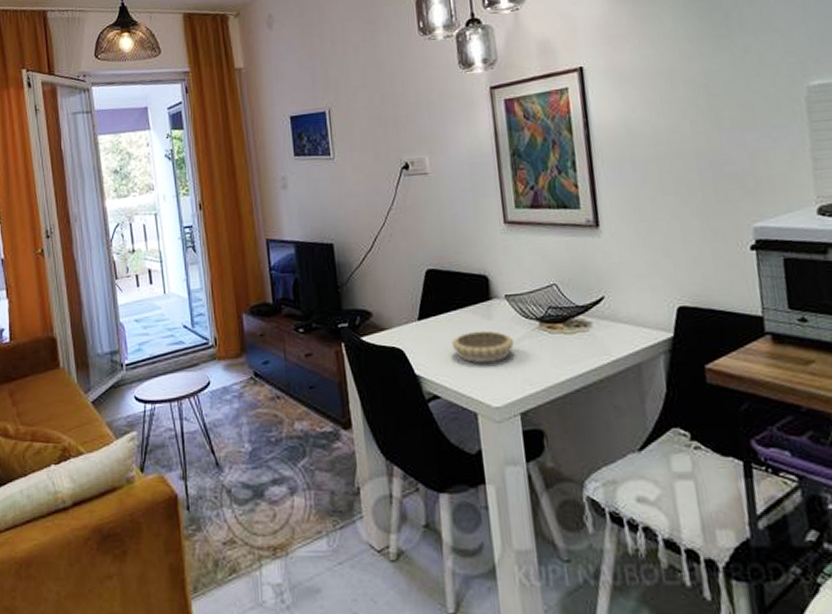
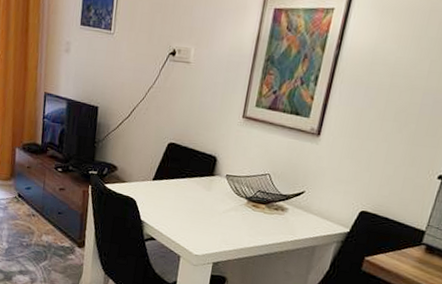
decorative bowl: present [452,330,514,363] -> none [174,197,223,223]

